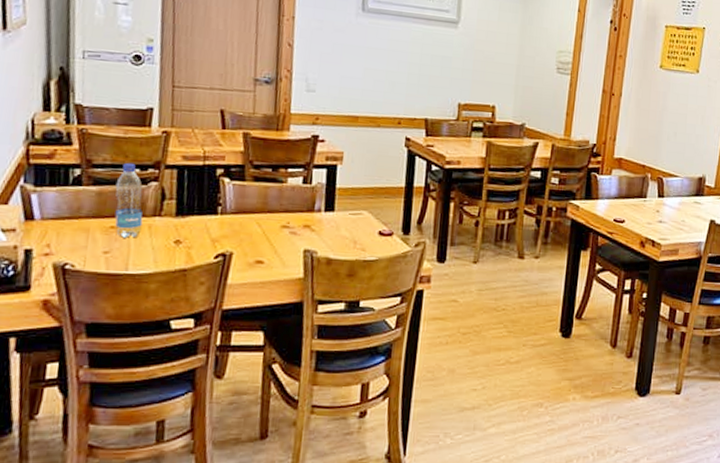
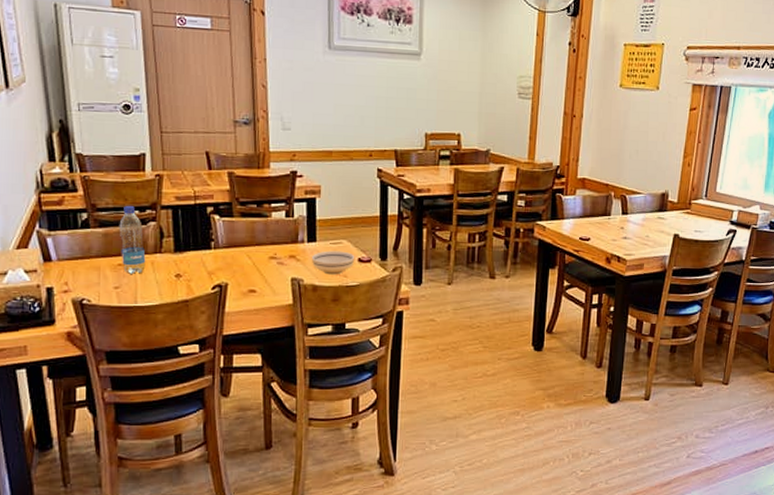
bowl: none [327,221,376,248] -> present [311,250,355,275]

